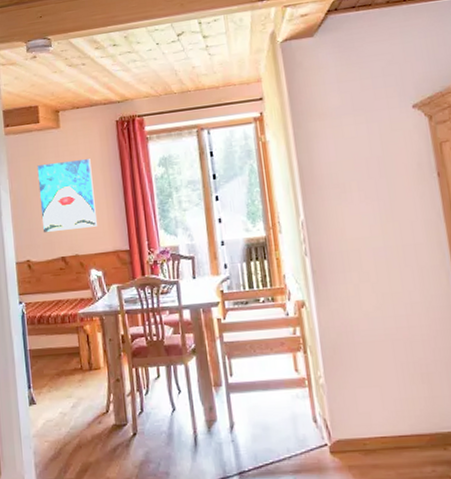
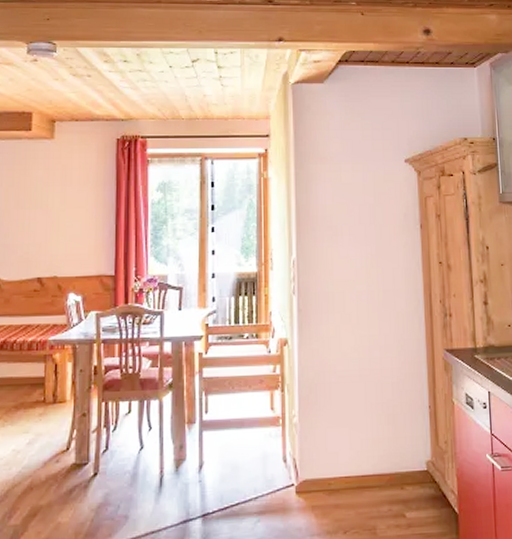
wall art: present [37,159,97,232] -> none [20,175,84,249]

